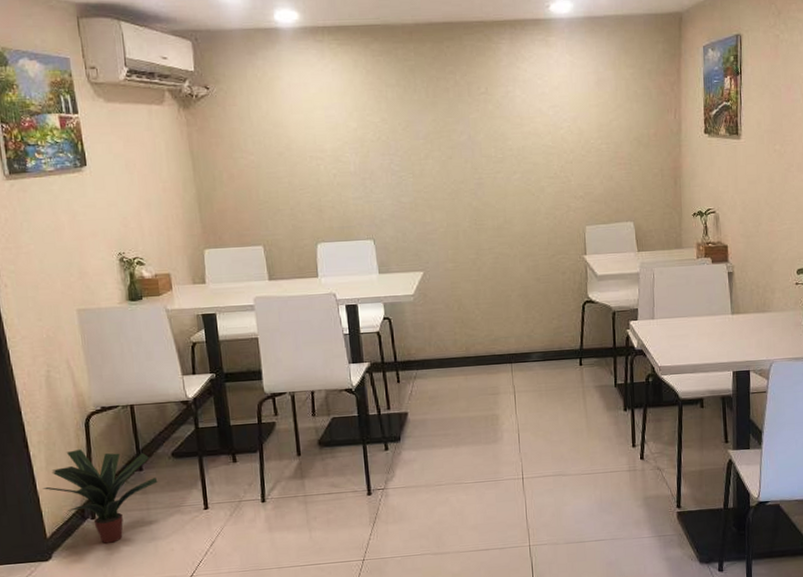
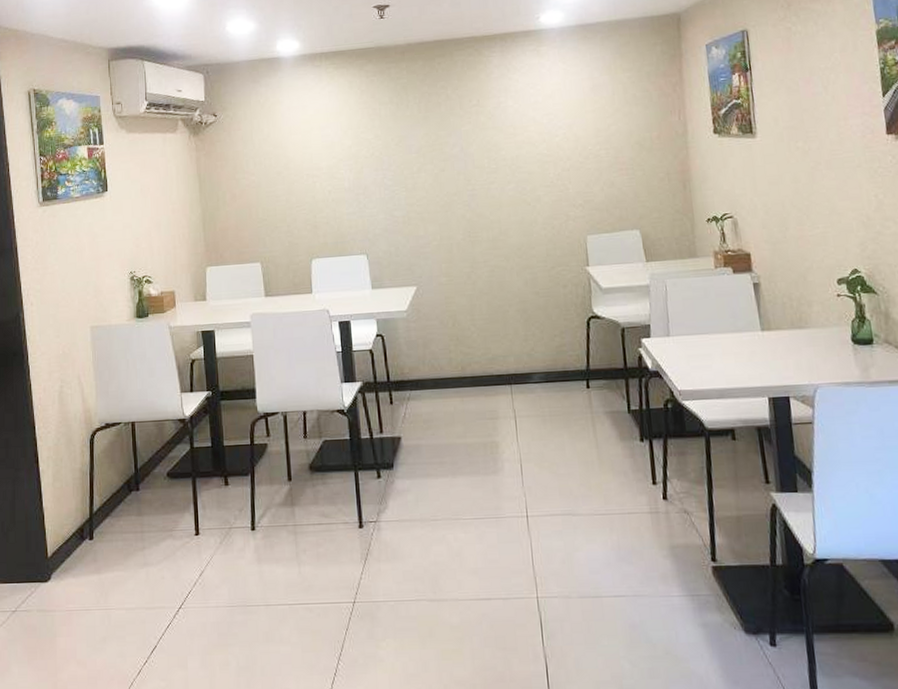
potted plant: present [42,449,158,544] -> none [48,466,153,567]

